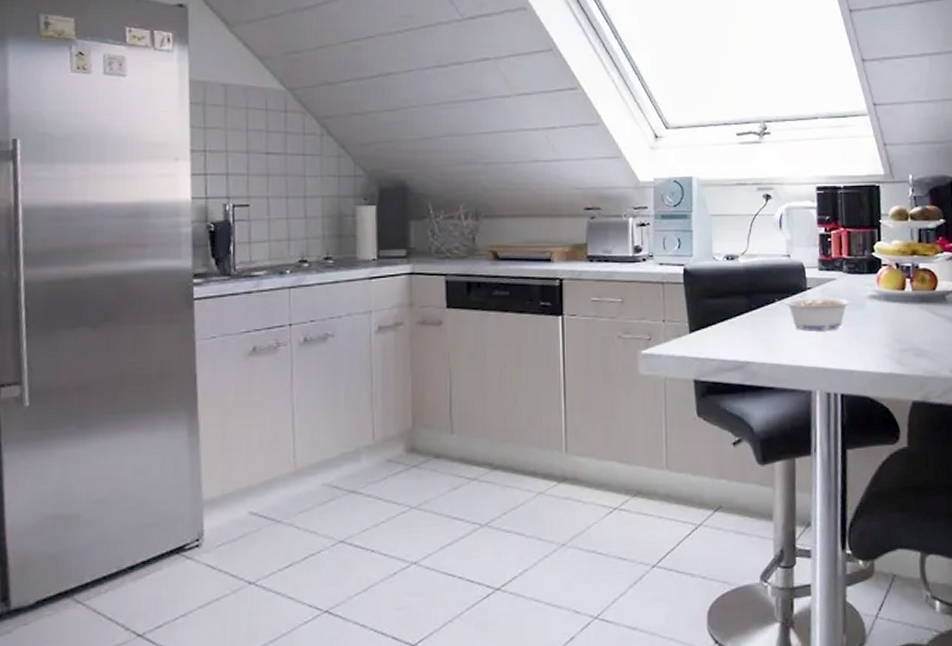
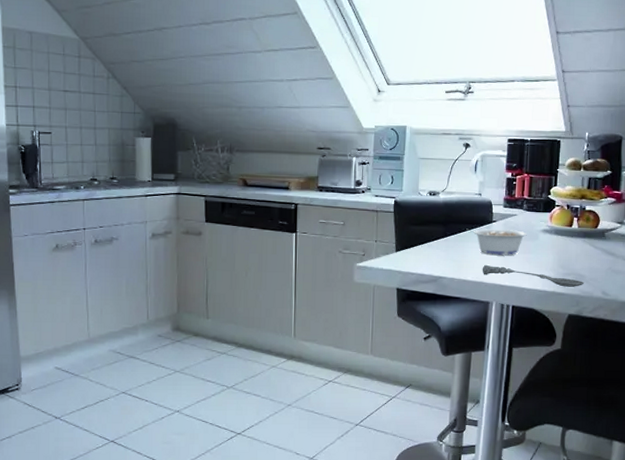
soupspoon: none [799,343,928,367] -> present [482,264,585,287]

